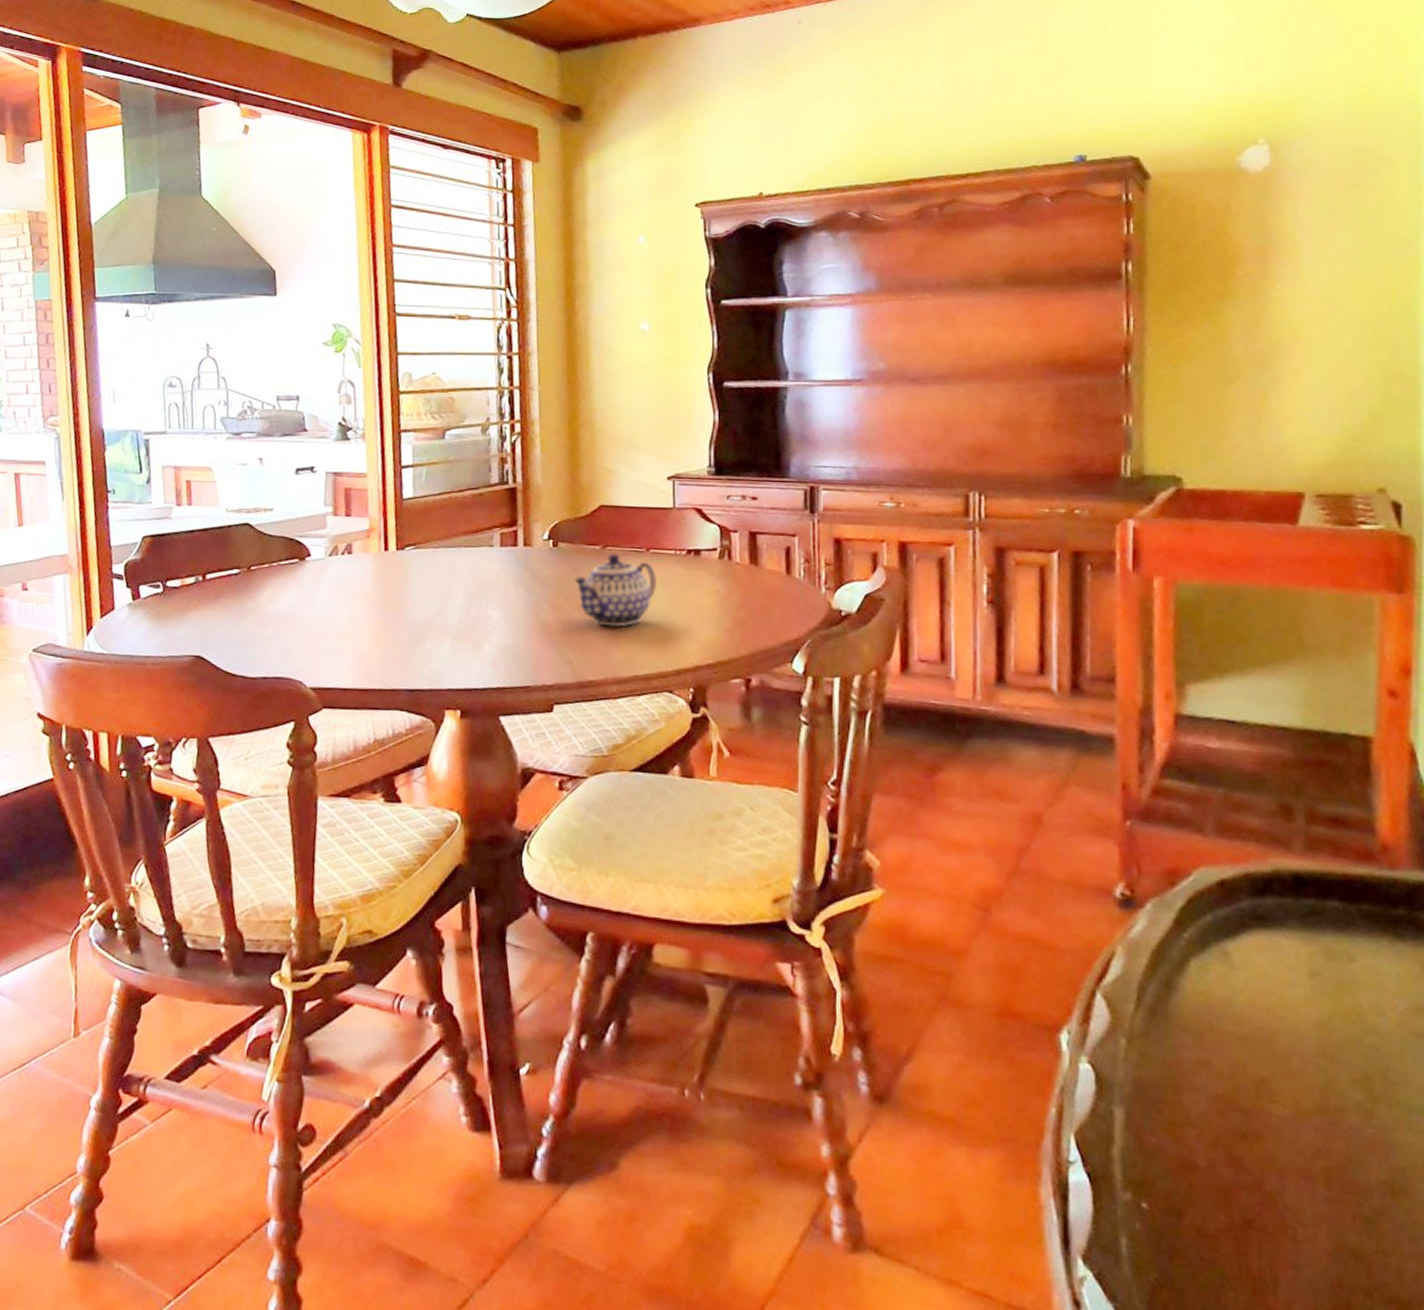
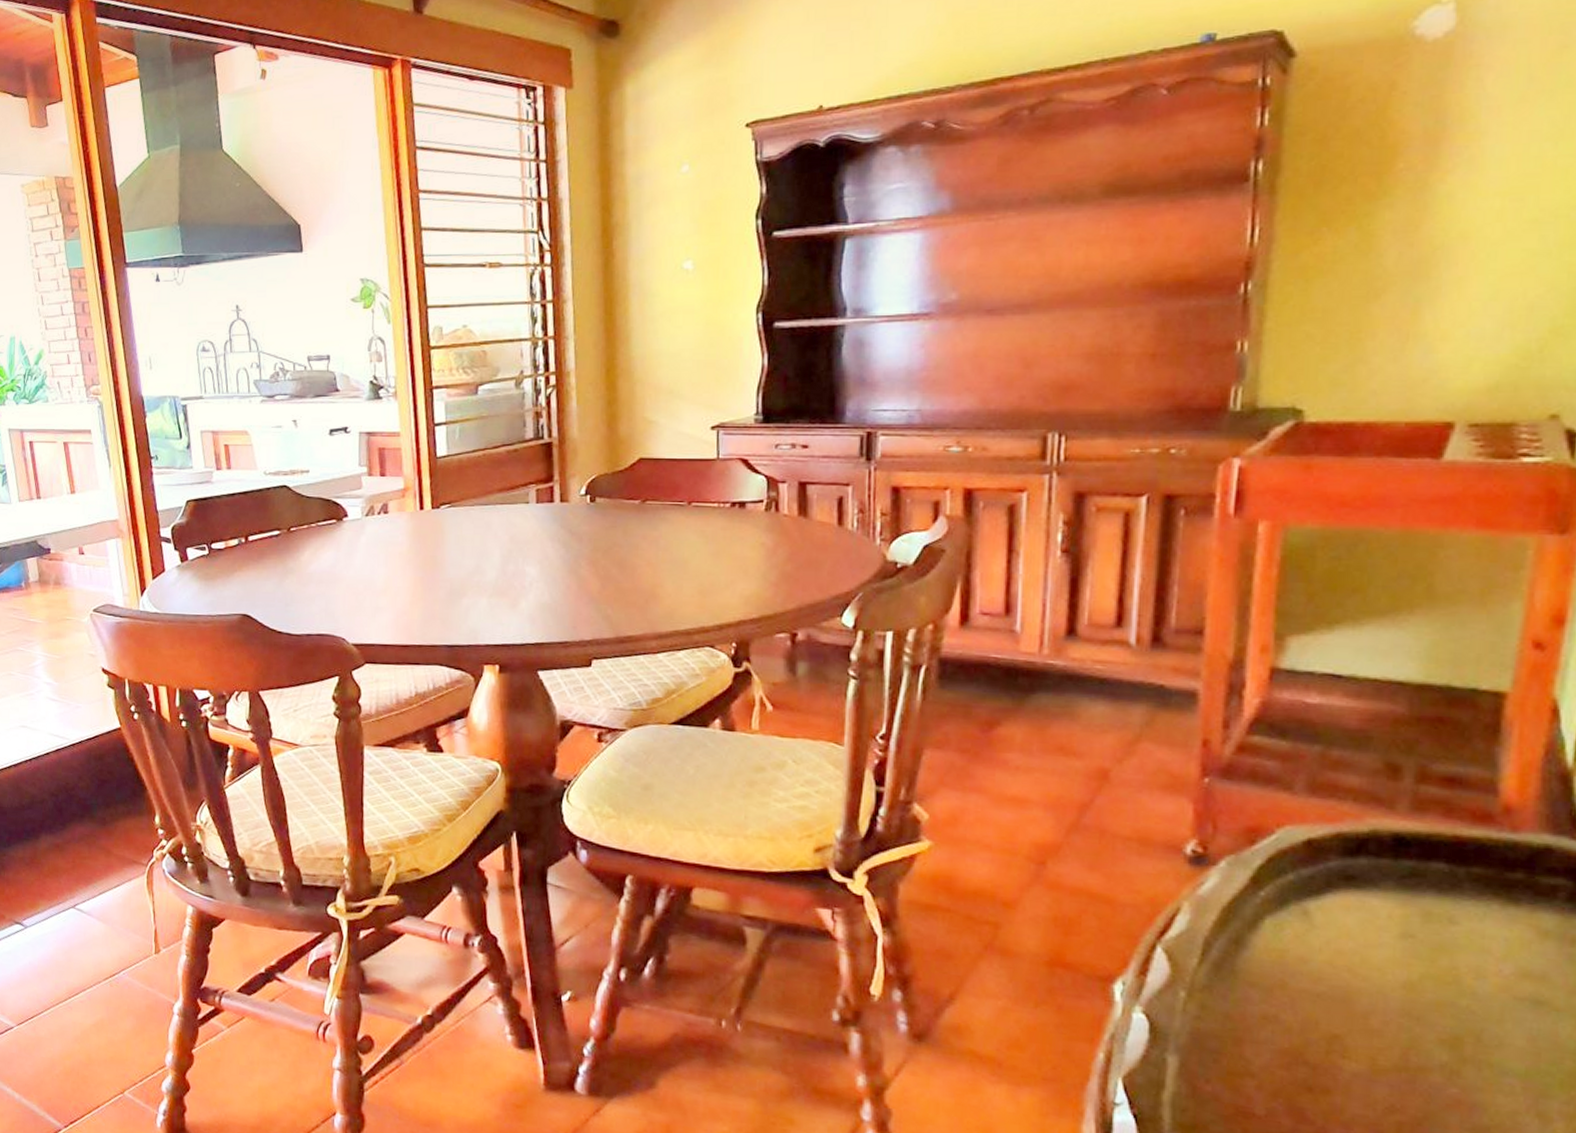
teapot: present [572,553,657,627] -> none [611,508,699,582]

